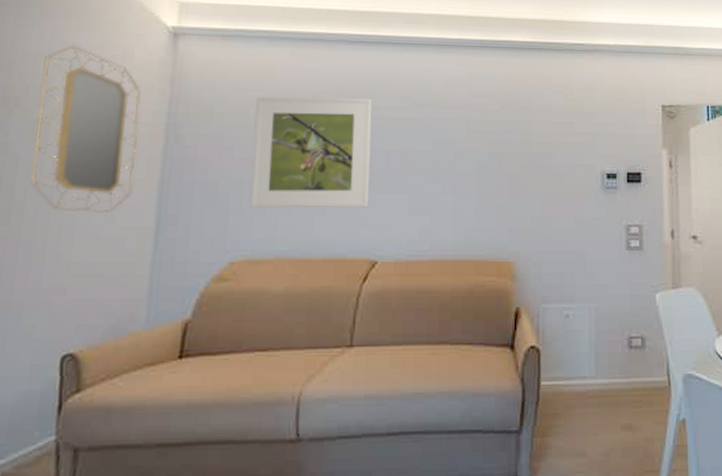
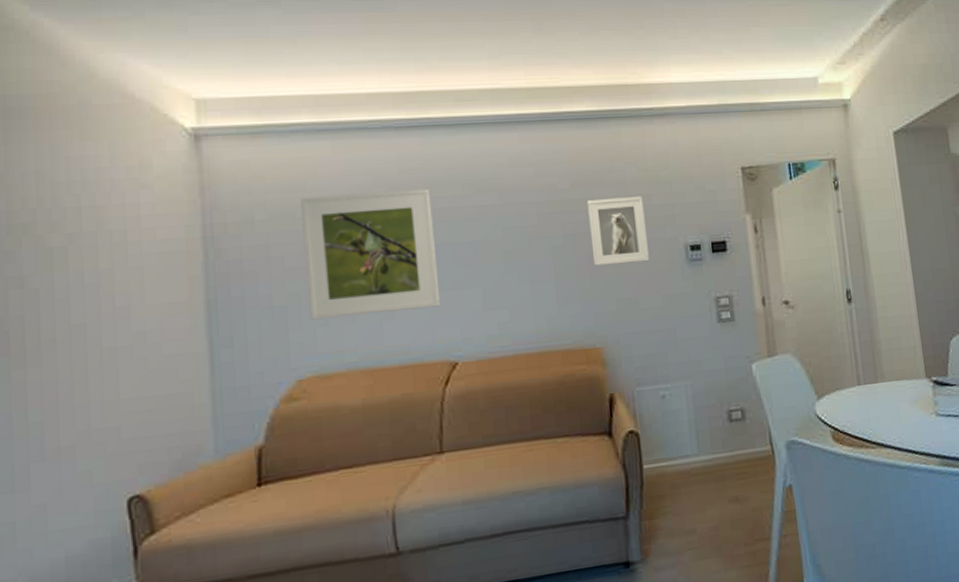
home mirror: present [29,44,141,213] -> none [48,158,177,345]
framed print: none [514,122,568,185] -> present [587,196,650,266]

